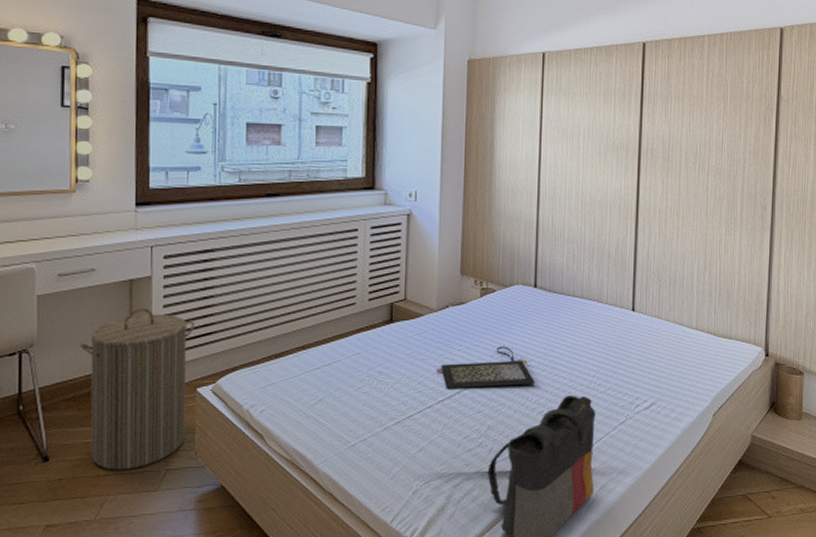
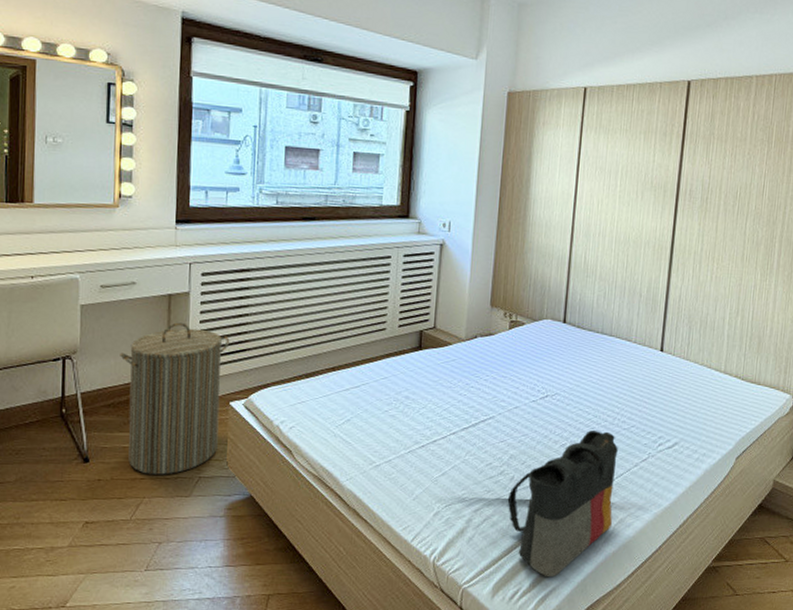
clutch bag: present [437,346,535,389] -> none [462,379,559,418]

